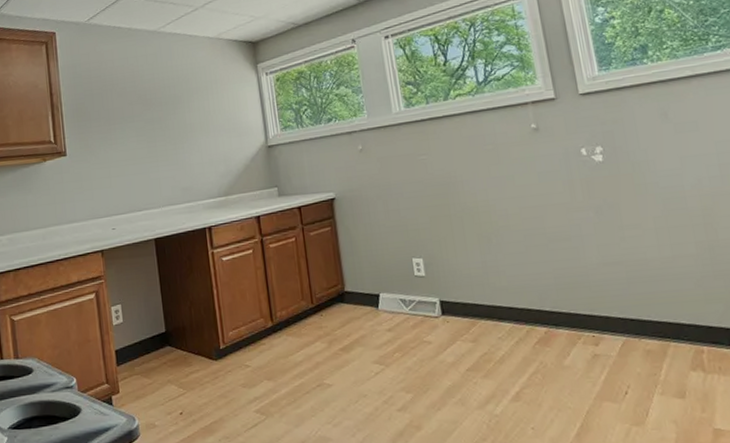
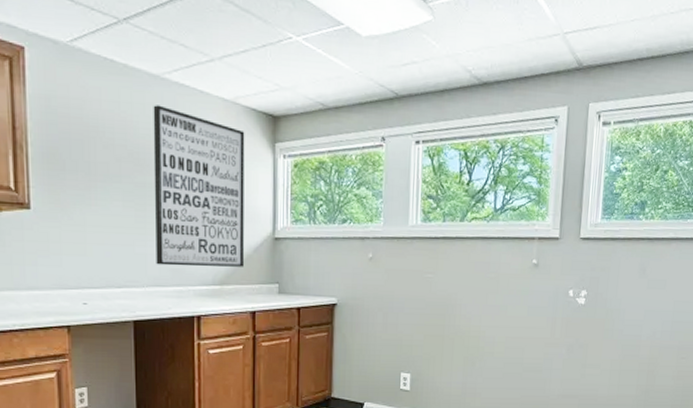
wall art: none [153,53,245,187] -> present [153,105,245,267]

